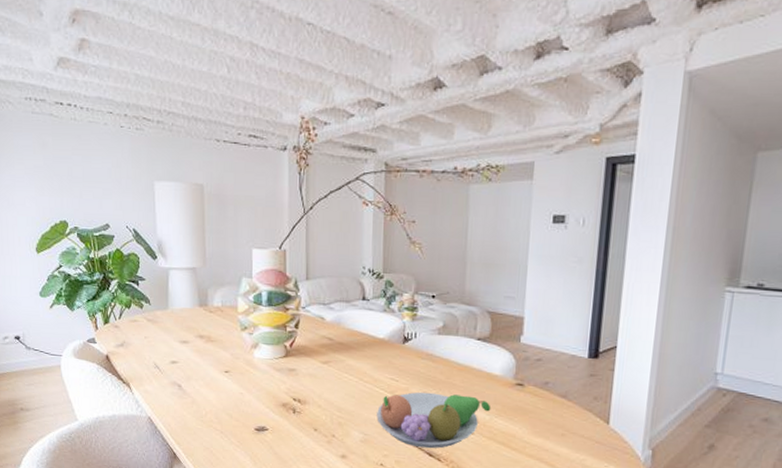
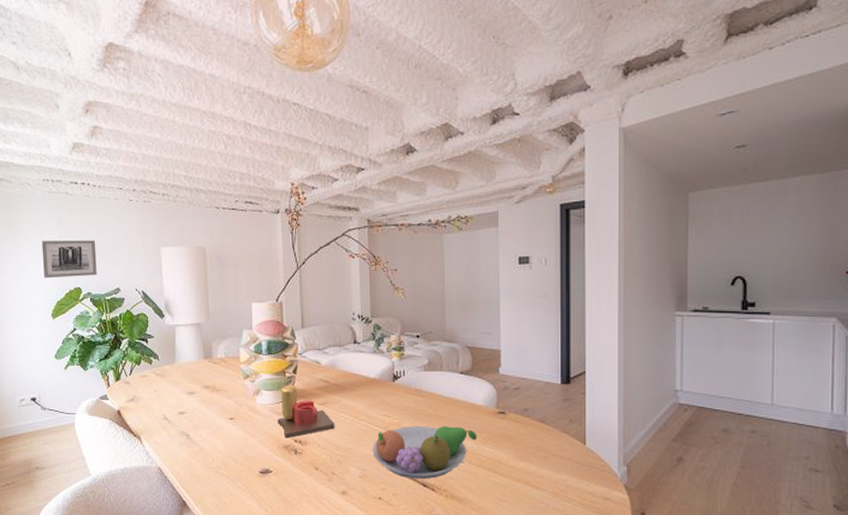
wall art: none [24,167,85,209] -> present [41,240,97,278]
candle: none [275,340,337,397] -> present [277,385,335,439]

